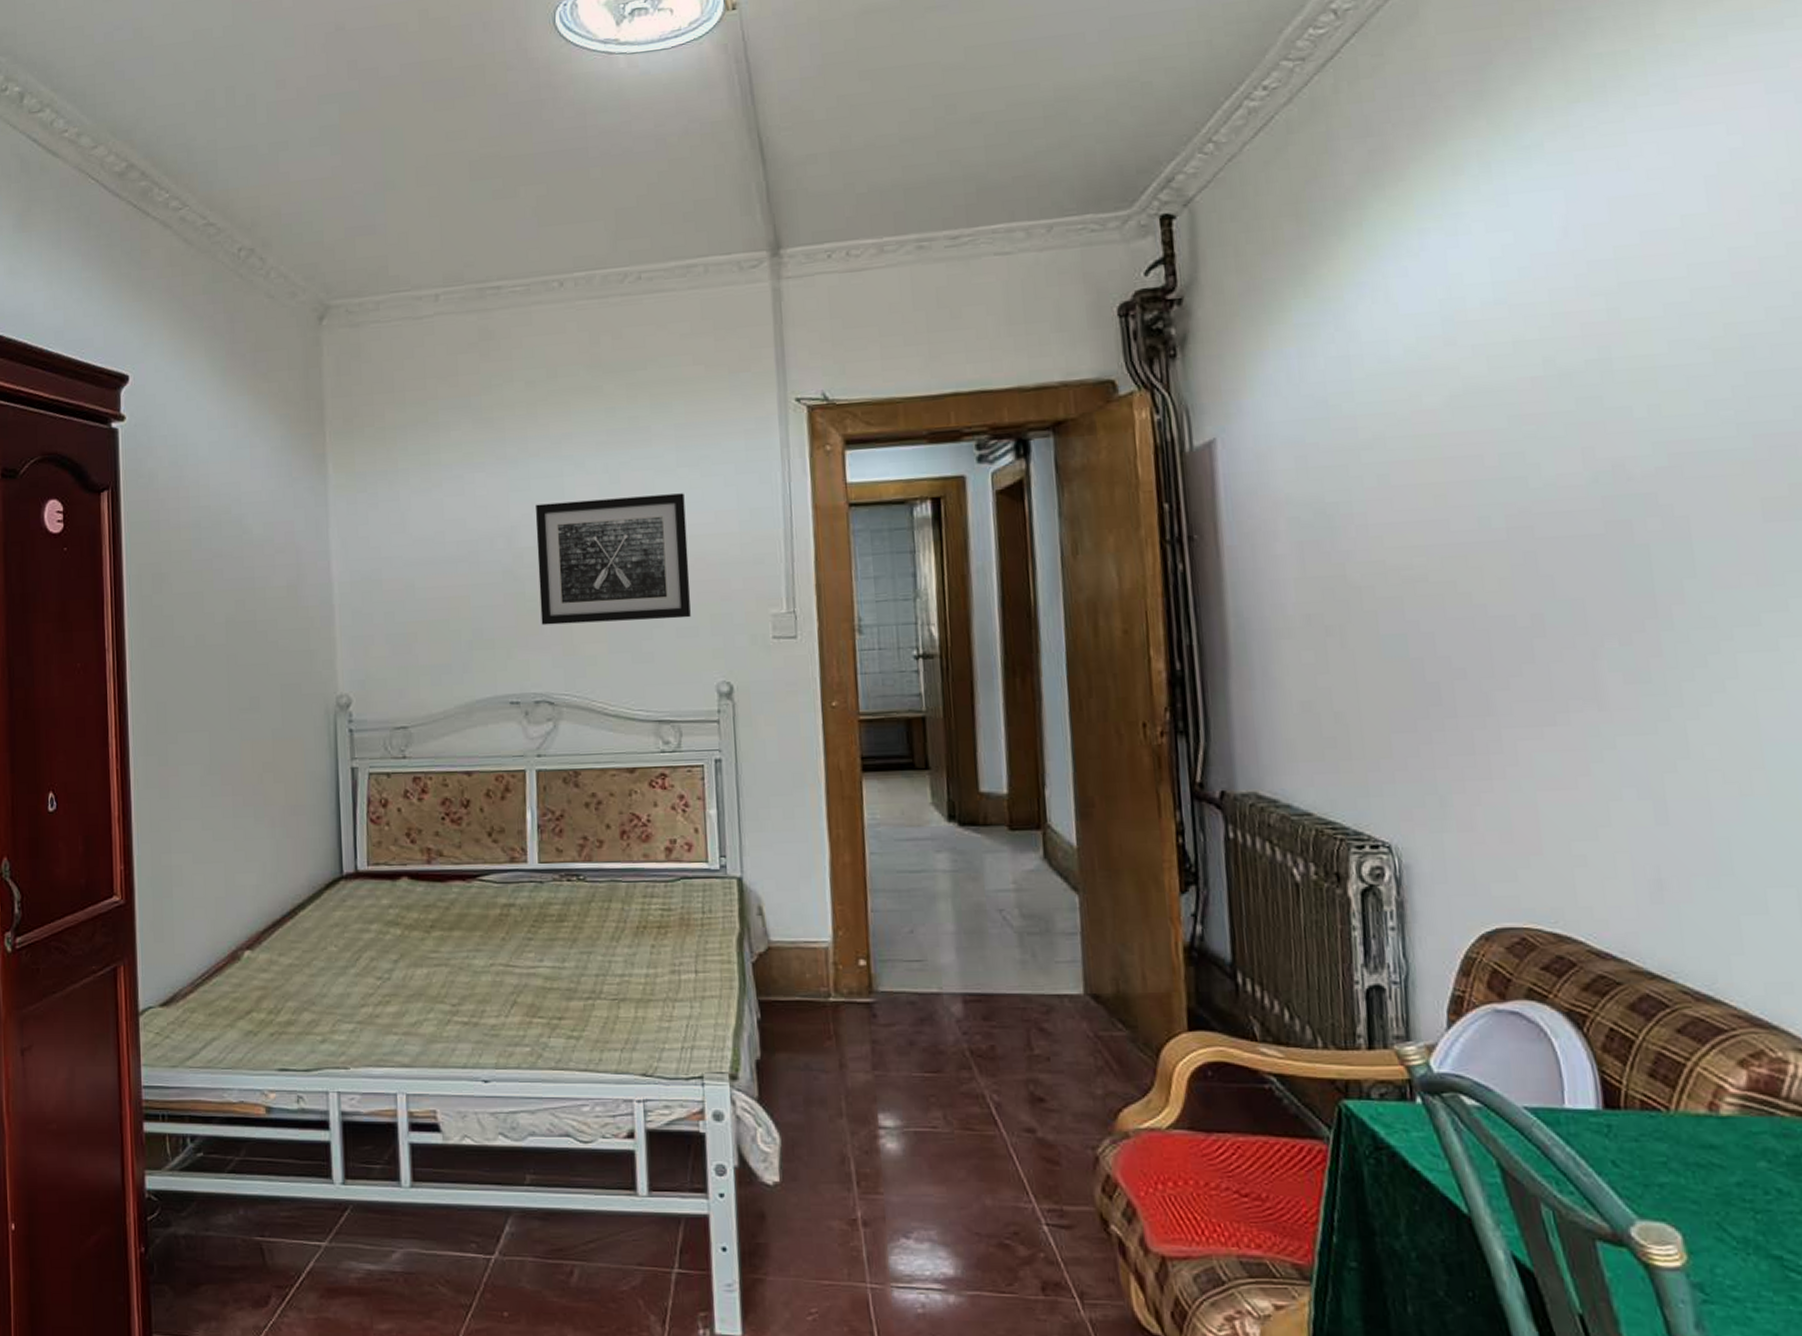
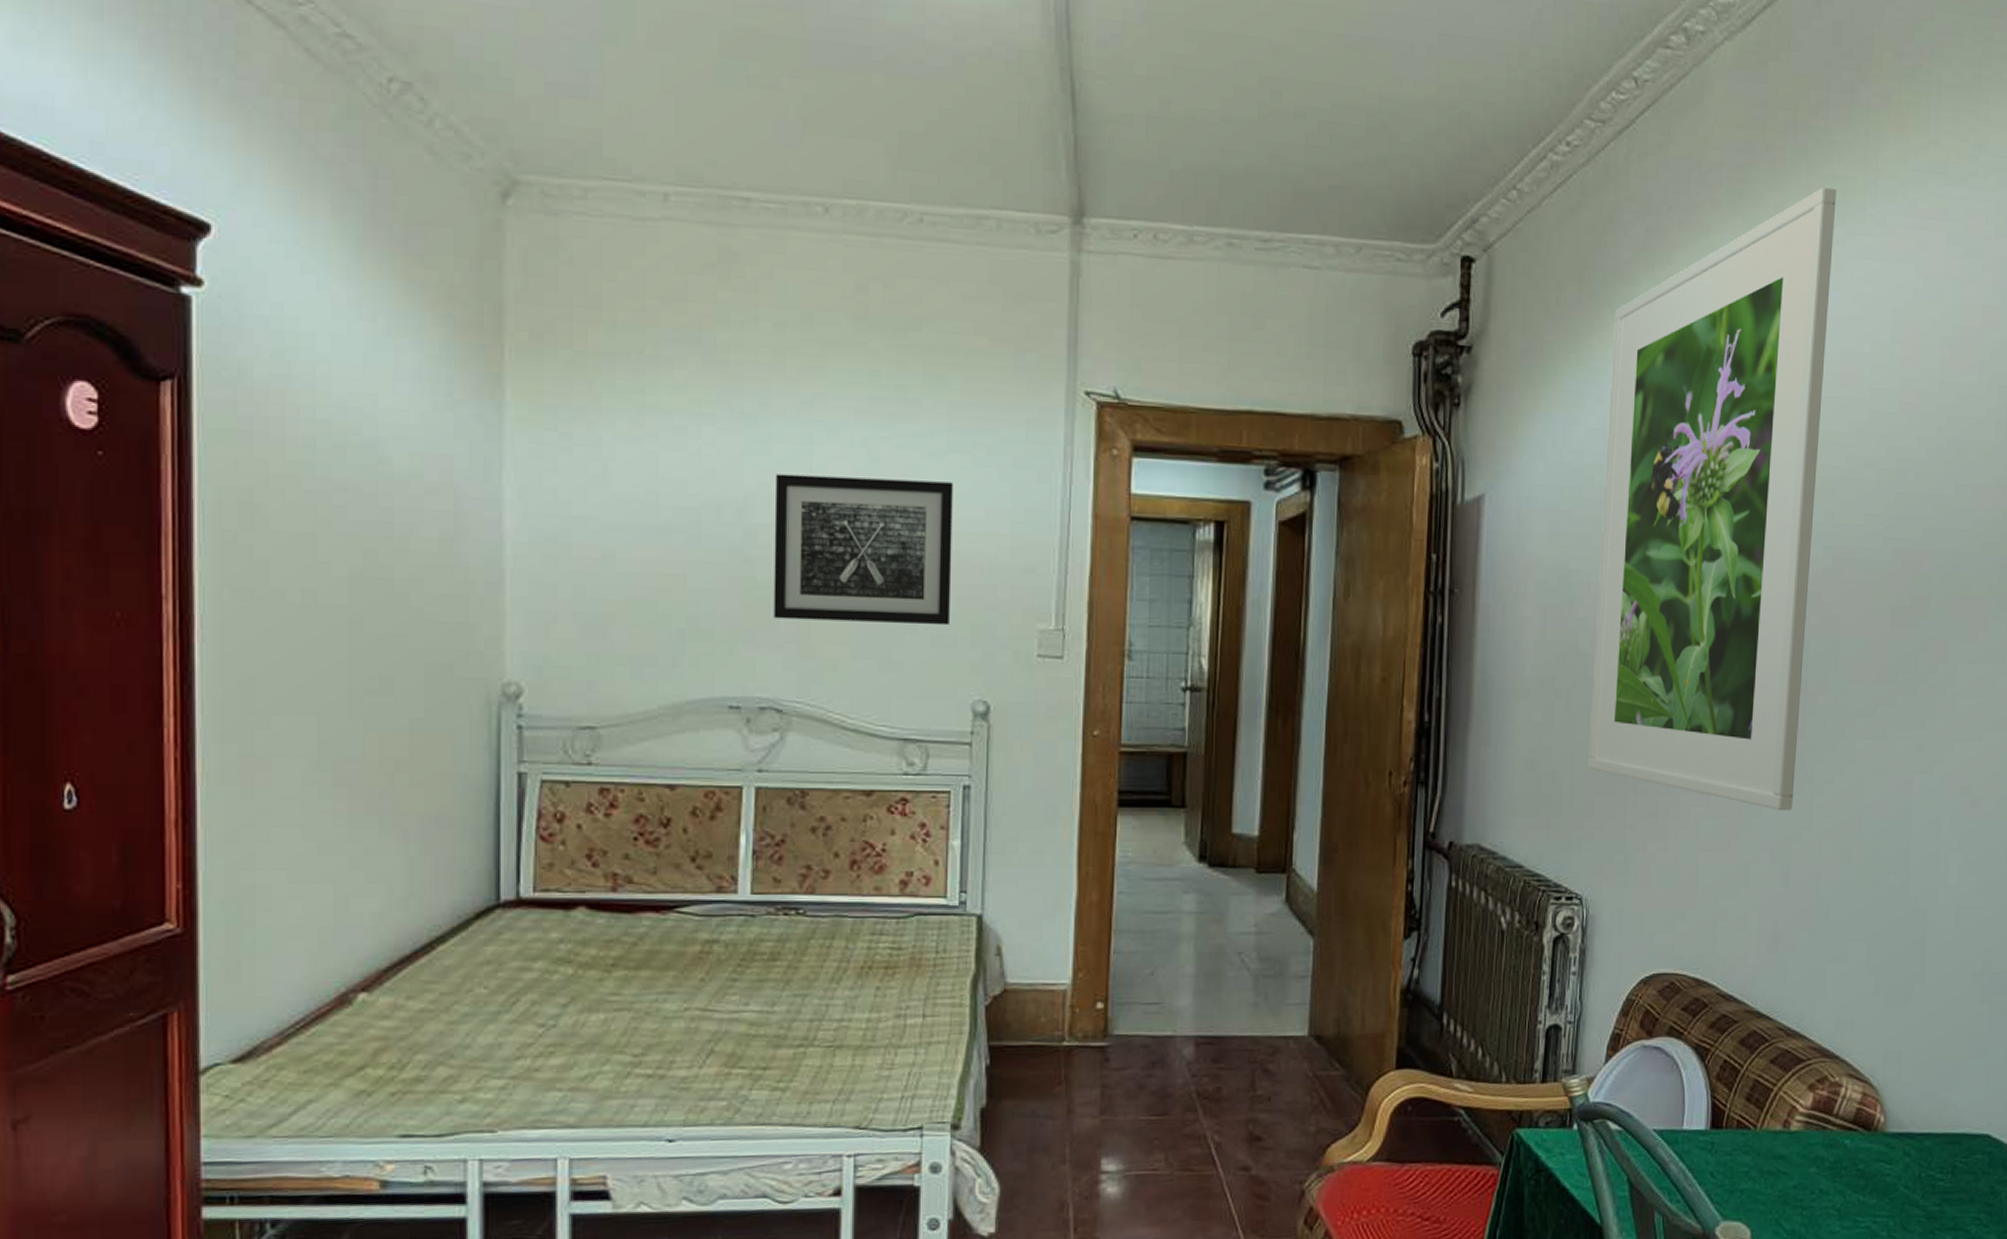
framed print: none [1343,66,1659,740] -> present [1587,187,1837,811]

